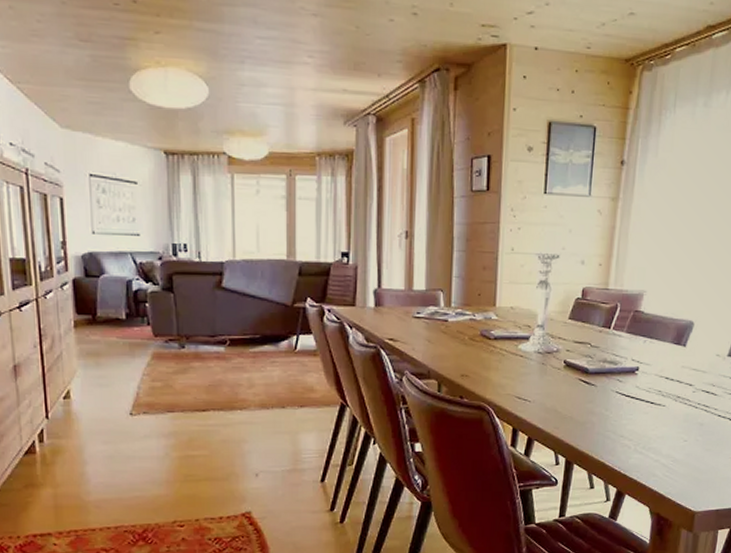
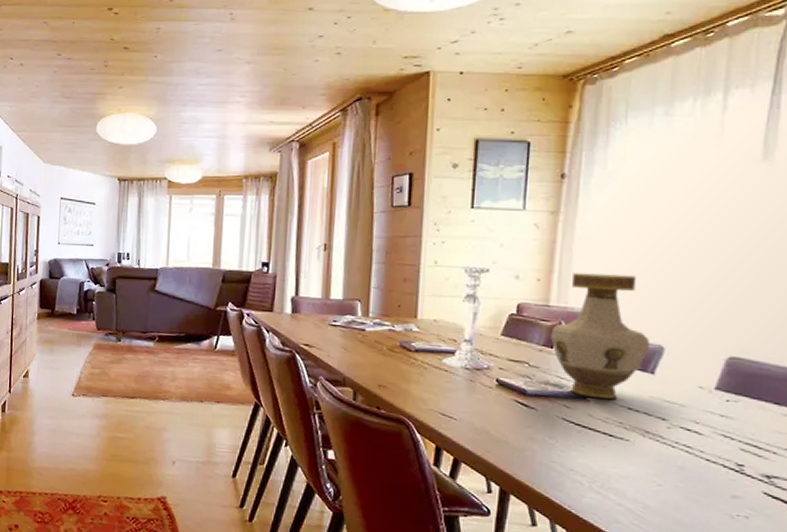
vase: none [608,257,684,371] -> present [550,272,651,399]

